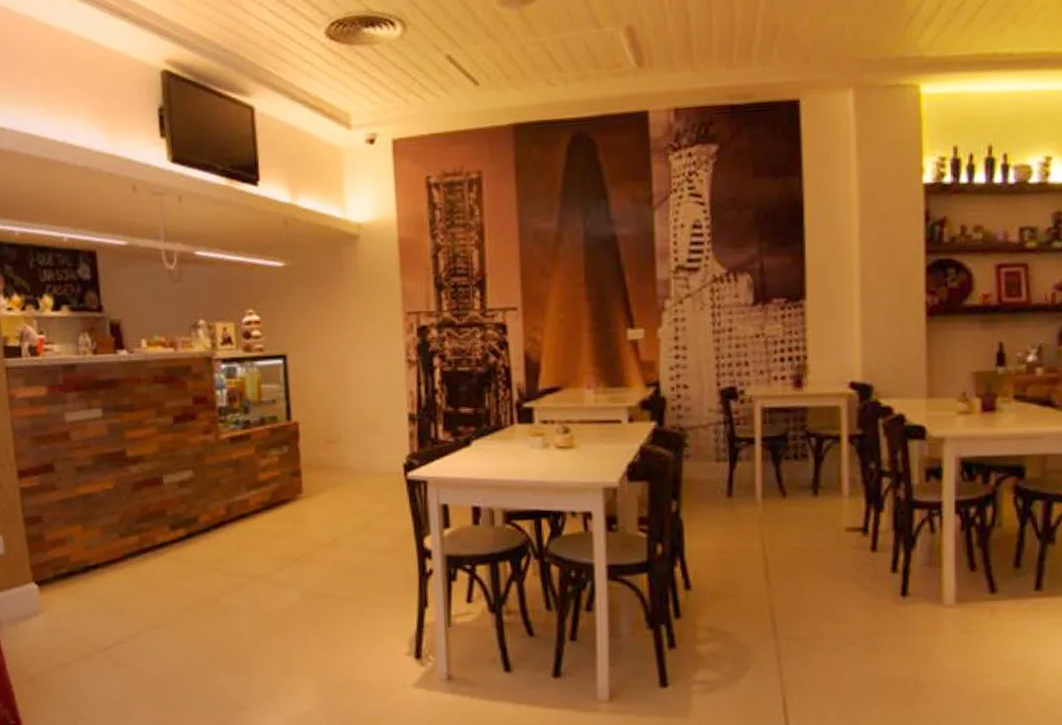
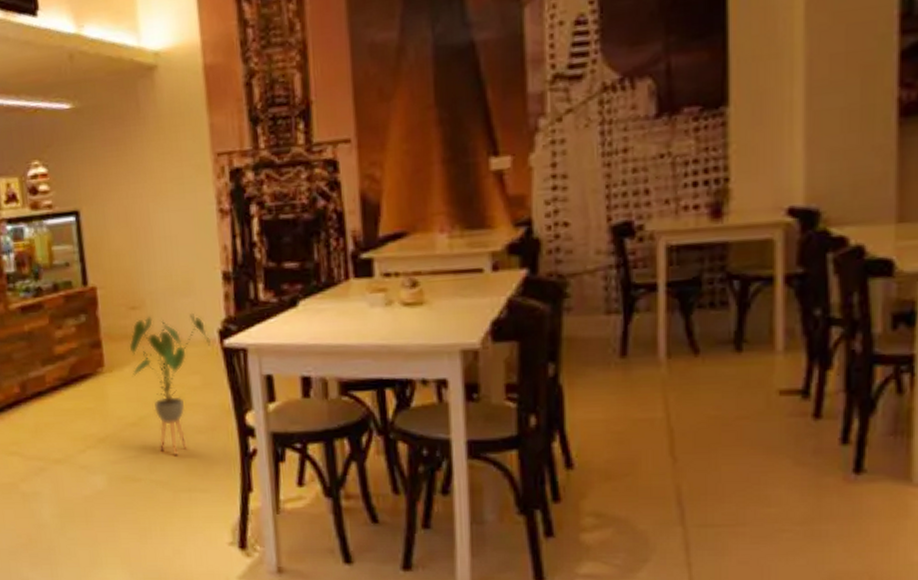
house plant: none [325,449,397,574] -> present [129,314,212,455]

